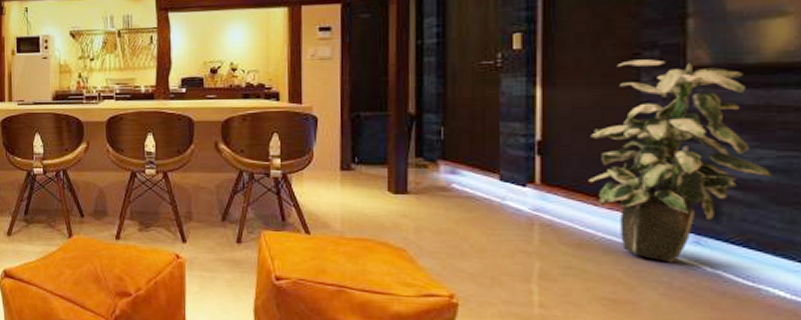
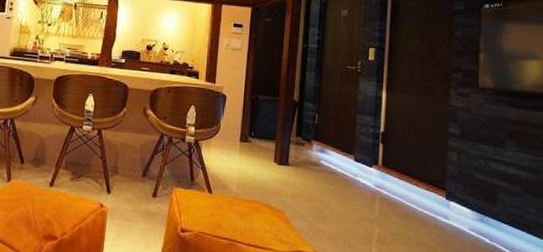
indoor plant: present [588,59,772,263] -> none [414,78,528,235]

